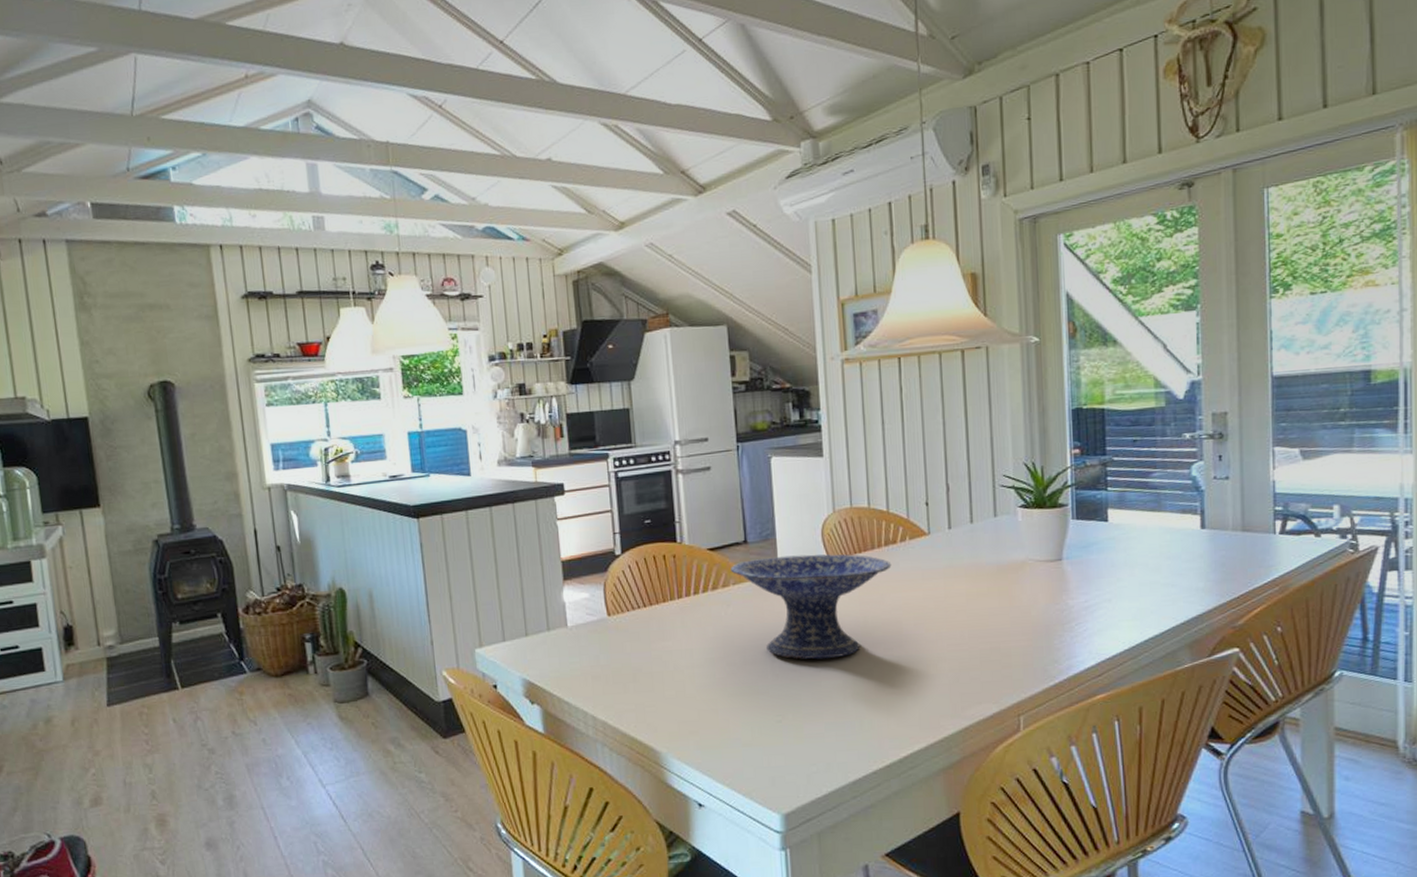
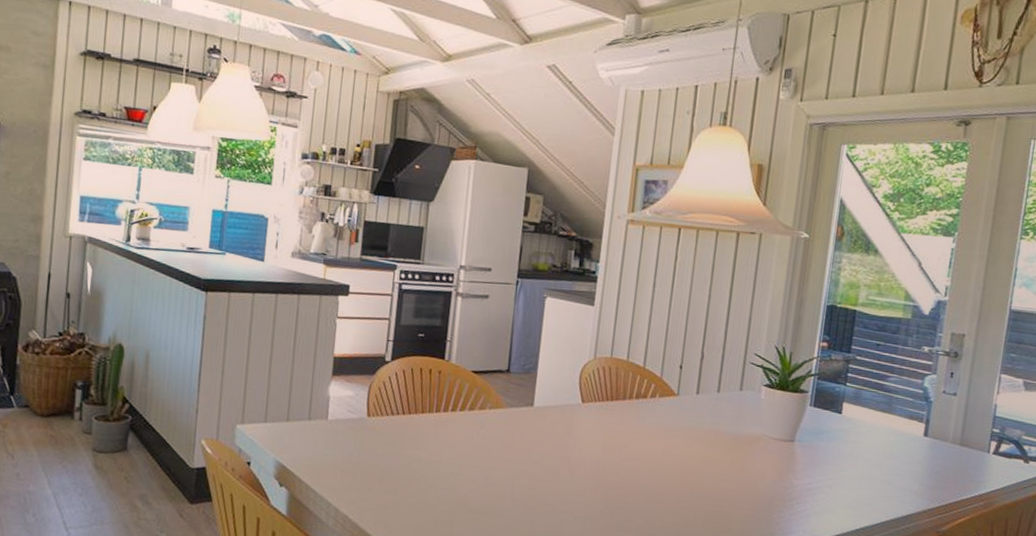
decorative bowl: present [731,554,892,660] -> none [490,389,639,494]

